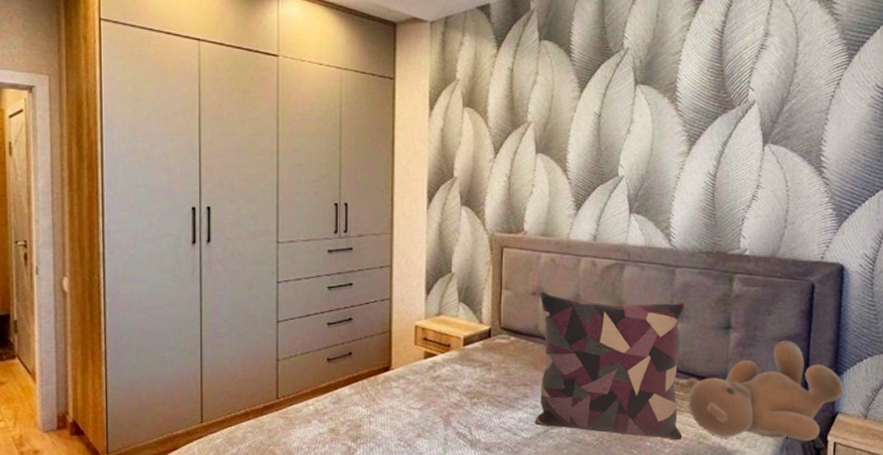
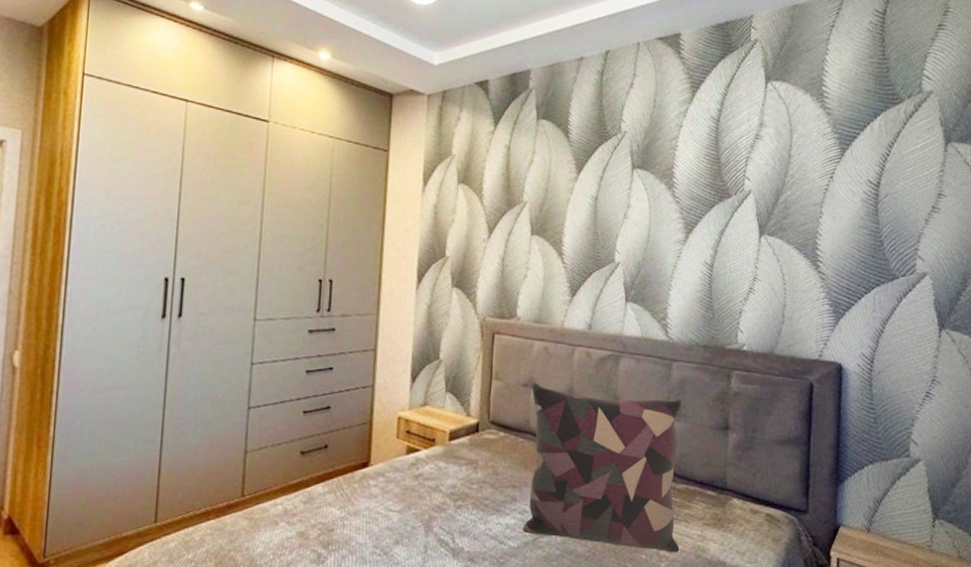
teddy bear: present [687,340,844,442] -> none [684,444,846,557]

